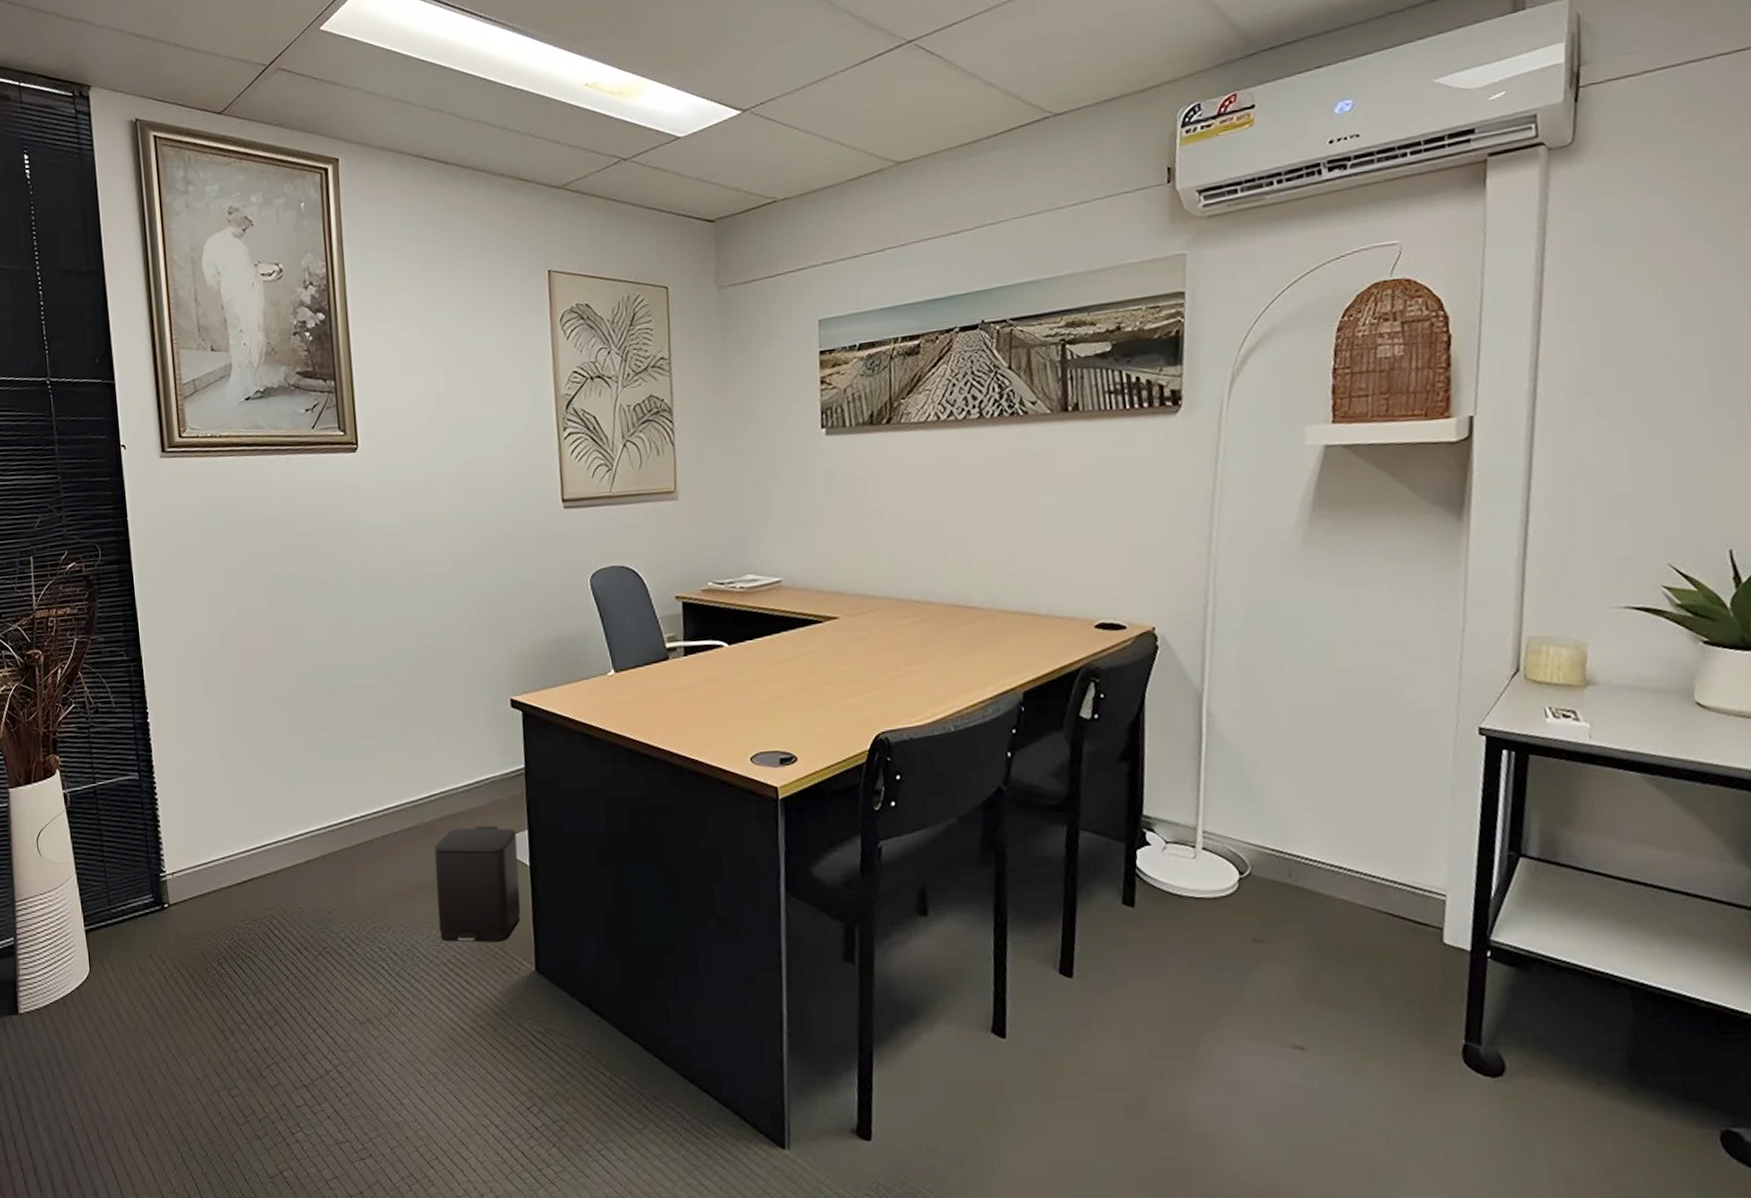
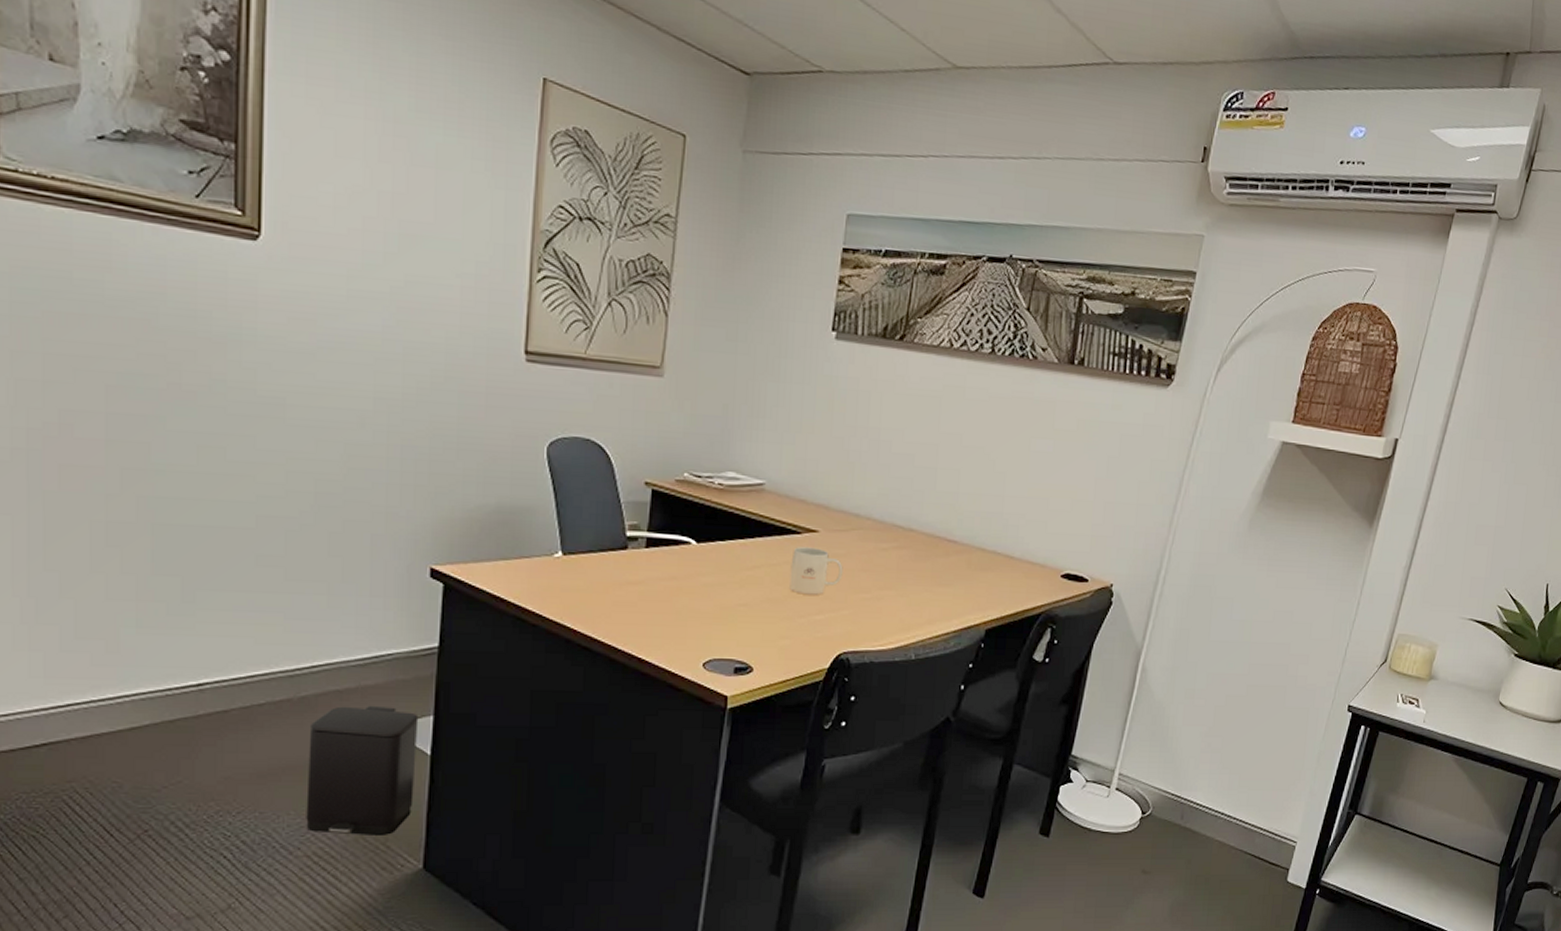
mug: none [817,633,869,681] -> present [788,547,843,595]

